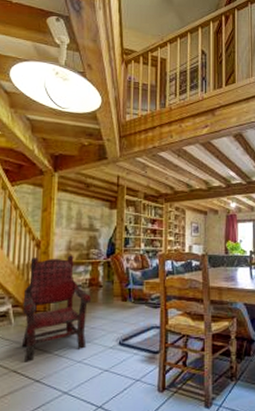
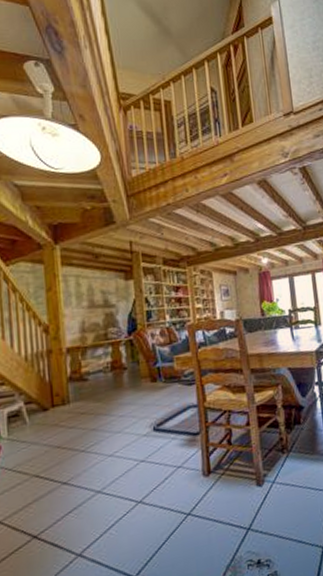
armchair: present [21,255,92,362] -> none [36,337,117,465]

